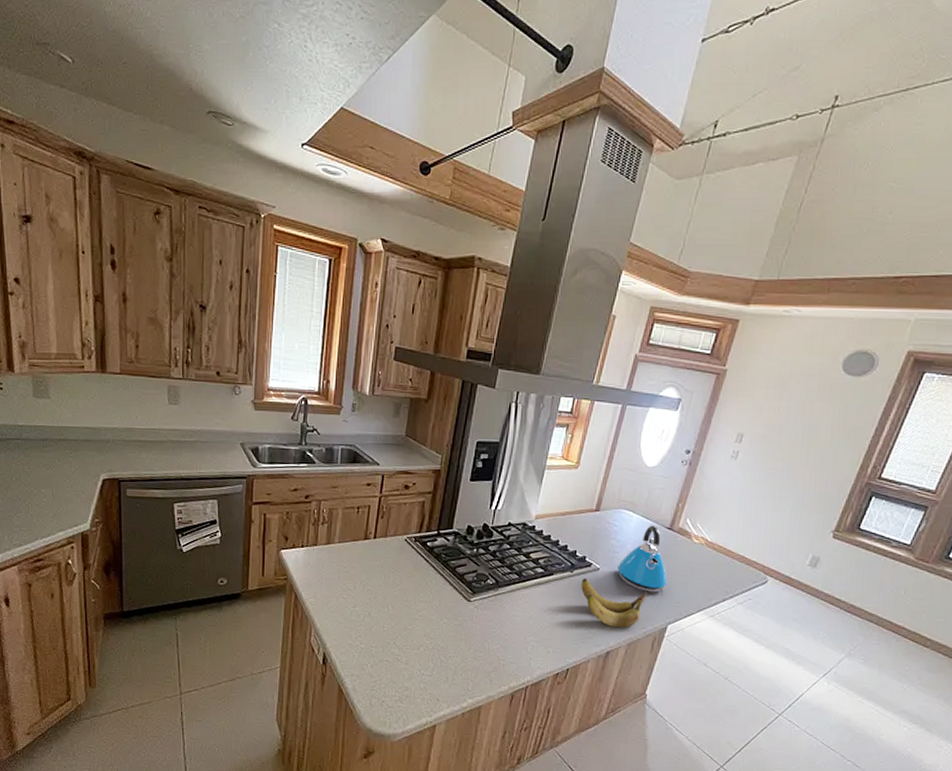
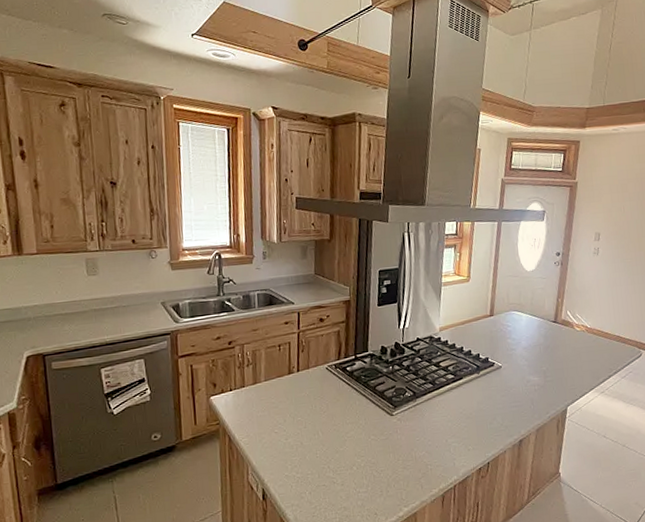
banana: present [581,578,647,629] -> none [488,377,546,418]
kettle: present [617,525,667,593] -> none [516,321,561,381]

